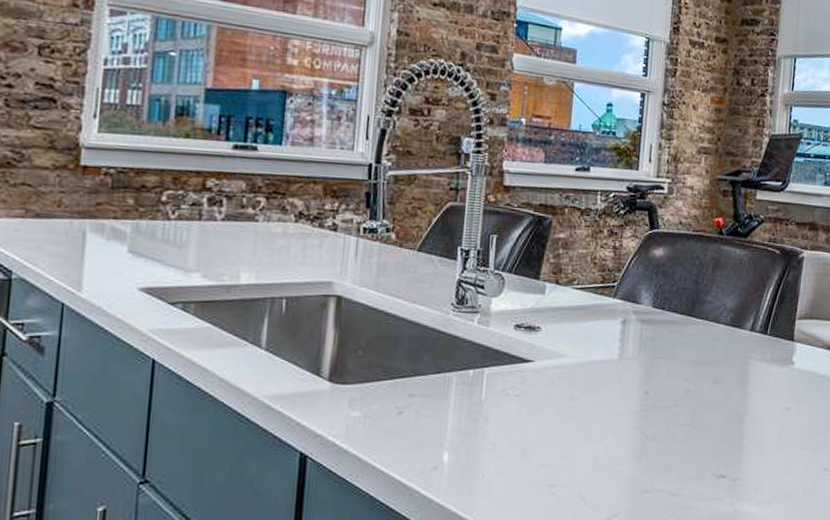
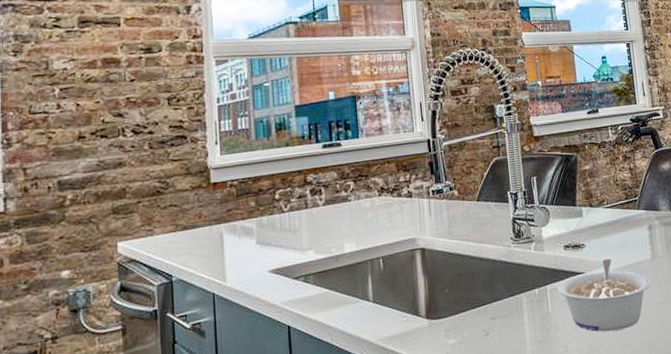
legume: none [495,349,612,435] -> present [556,258,651,332]

